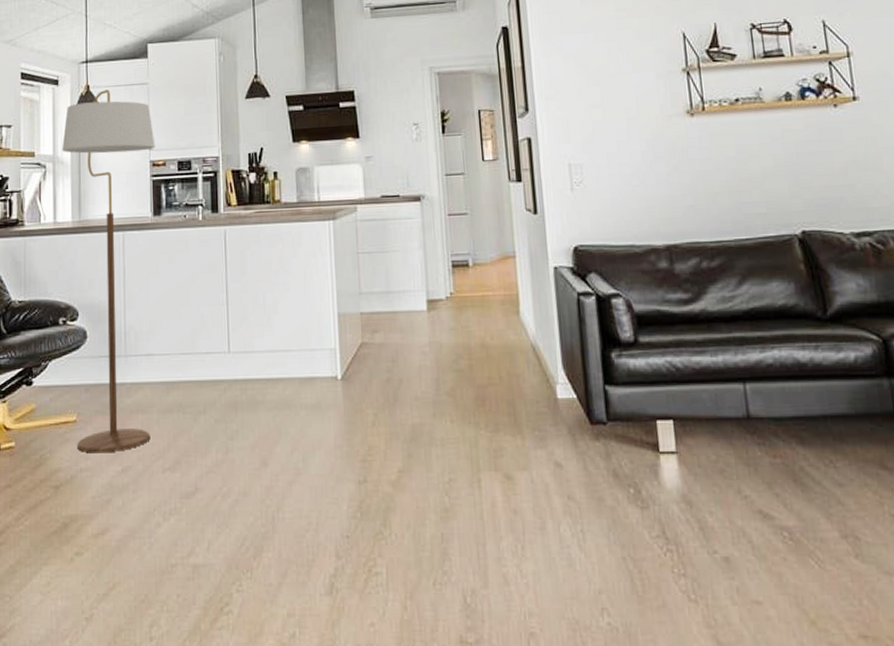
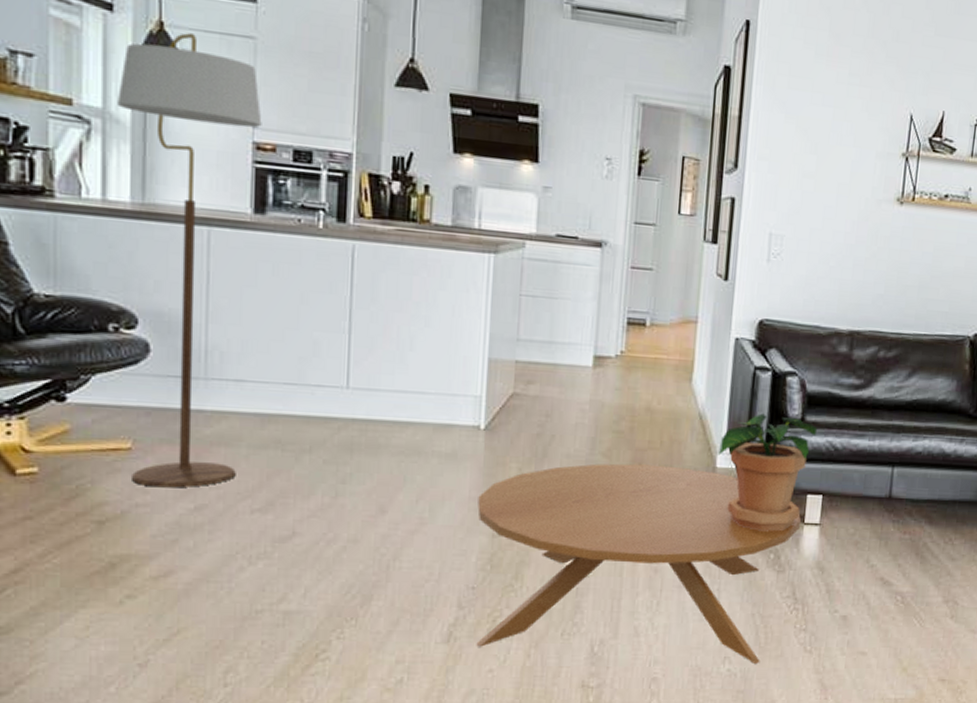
coffee table: none [342,401,656,616] -> present [476,463,801,664]
potted plant: none [556,339,654,464] -> present [719,413,818,532]

